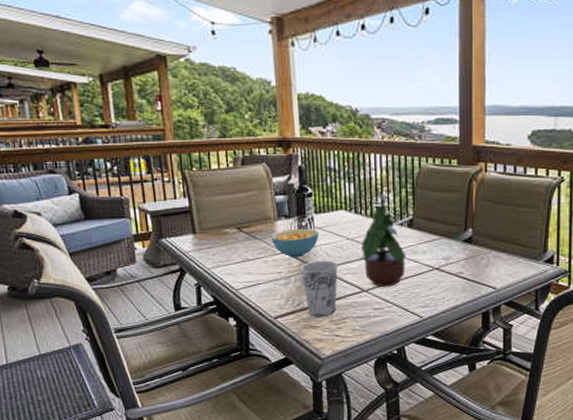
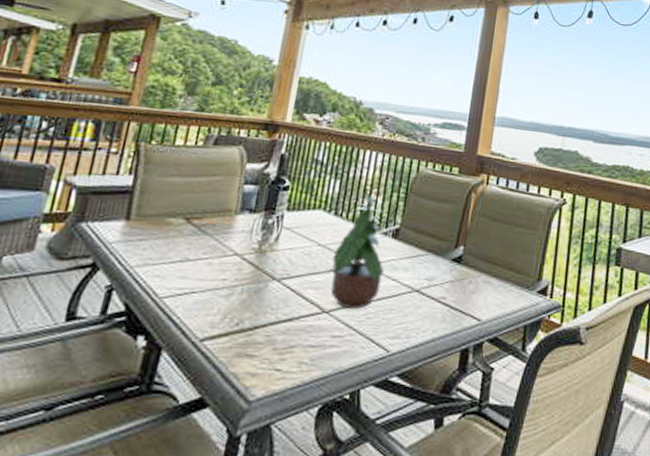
cereal bowl: present [271,228,319,258] -> none [224,226,286,263]
cup: present [301,260,338,317] -> none [247,268,300,343]

